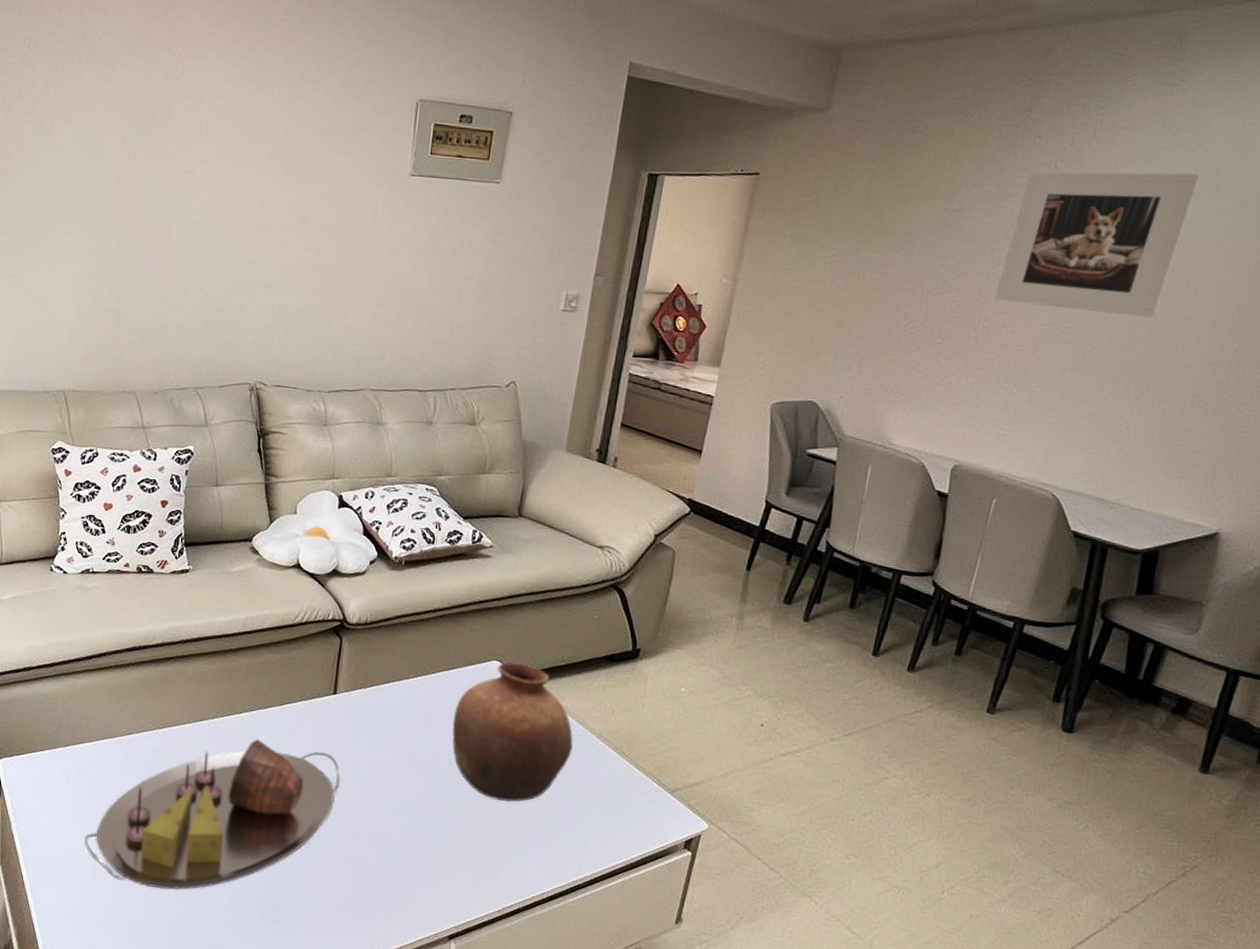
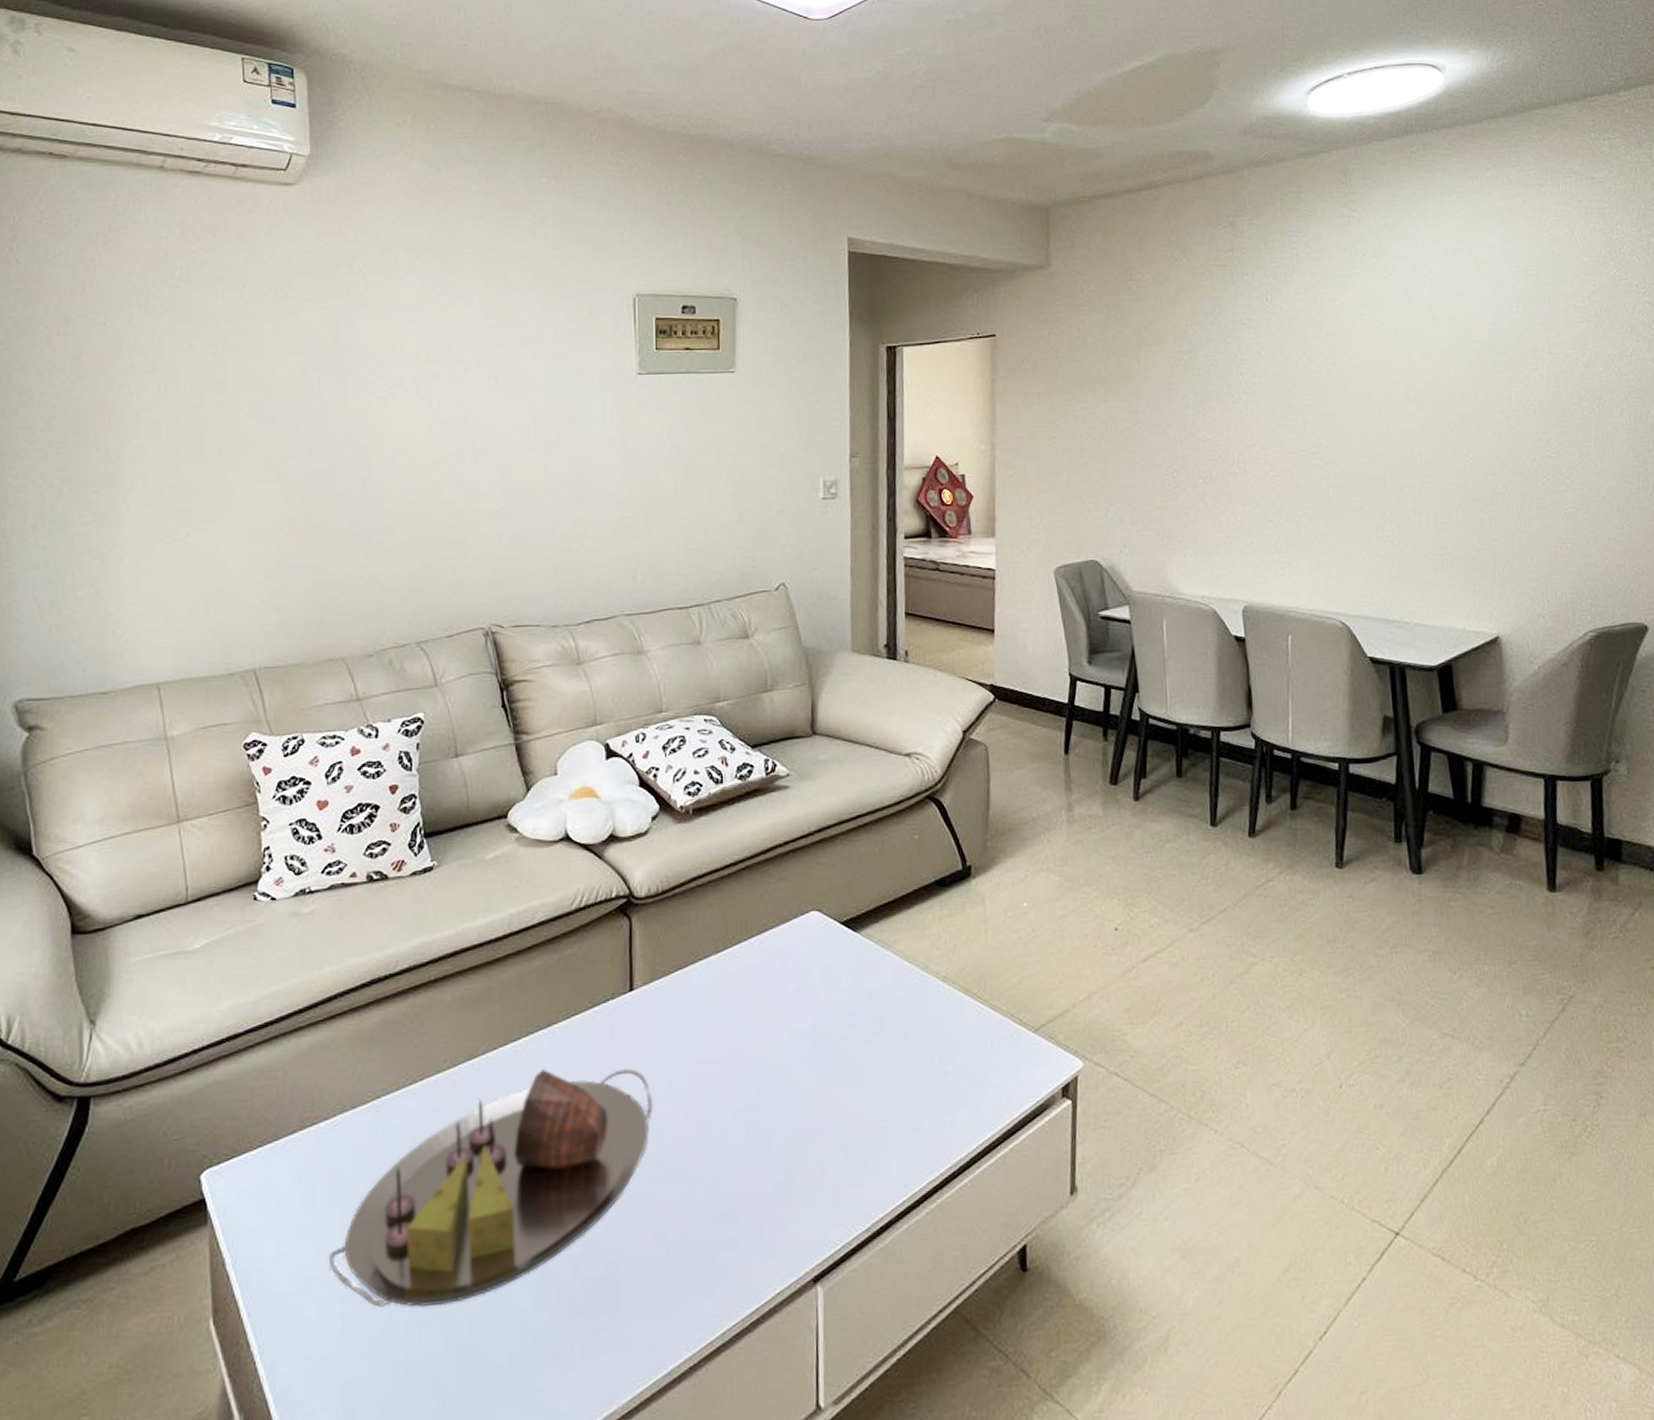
pottery: present [452,662,573,803] -> none [776,908,919,1085]
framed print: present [995,172,1199,318] -> none [1242,293,1392,435]

